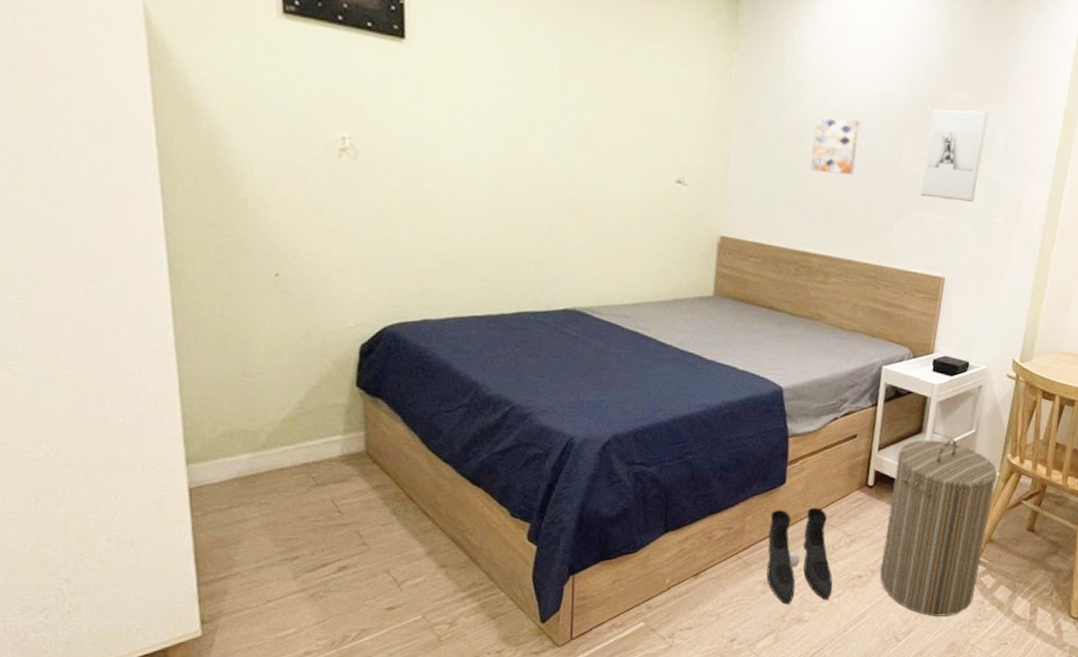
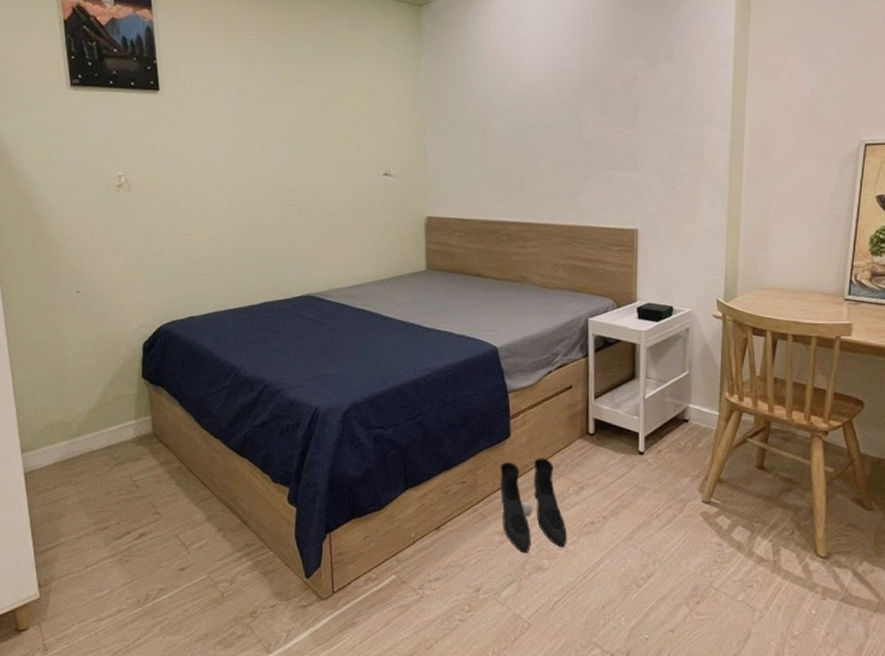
wall art: present [810,118,860,175] -> none [498,98,540,148]
laundry hamper: present [880,438,998,616] -> none [611,382,718,560]
wall sculpture: present [921,109,990,202] -> none [604,71,660,157]

